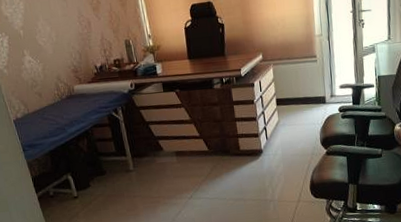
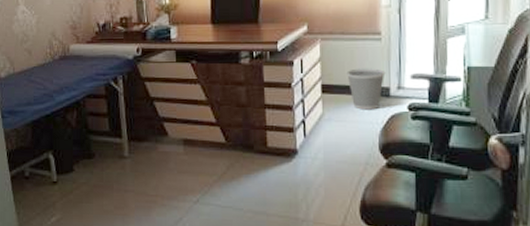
wastebasket: none [294,83,322,115] -> present [347,68,386,110]

